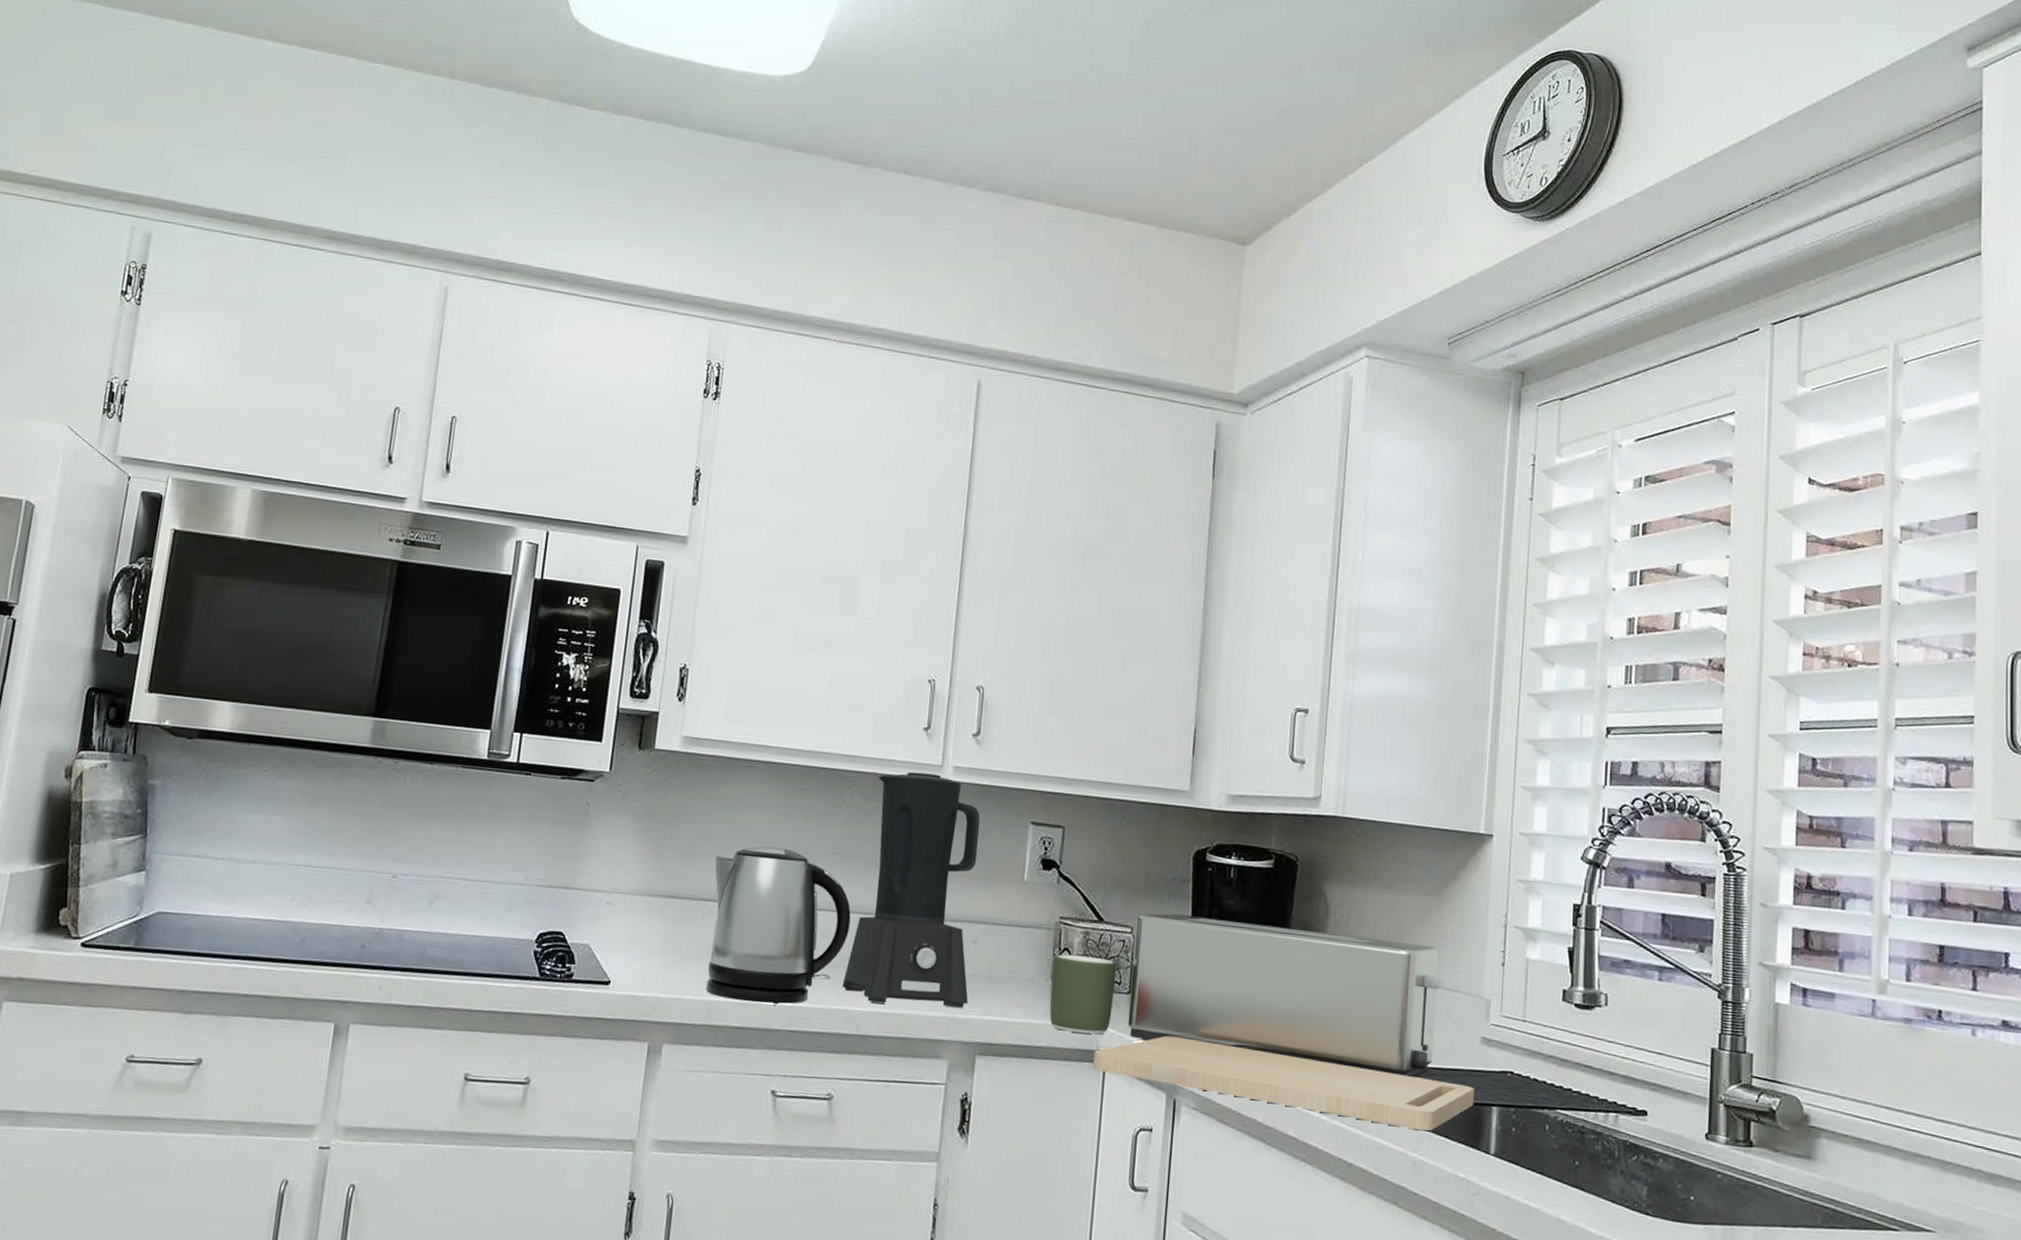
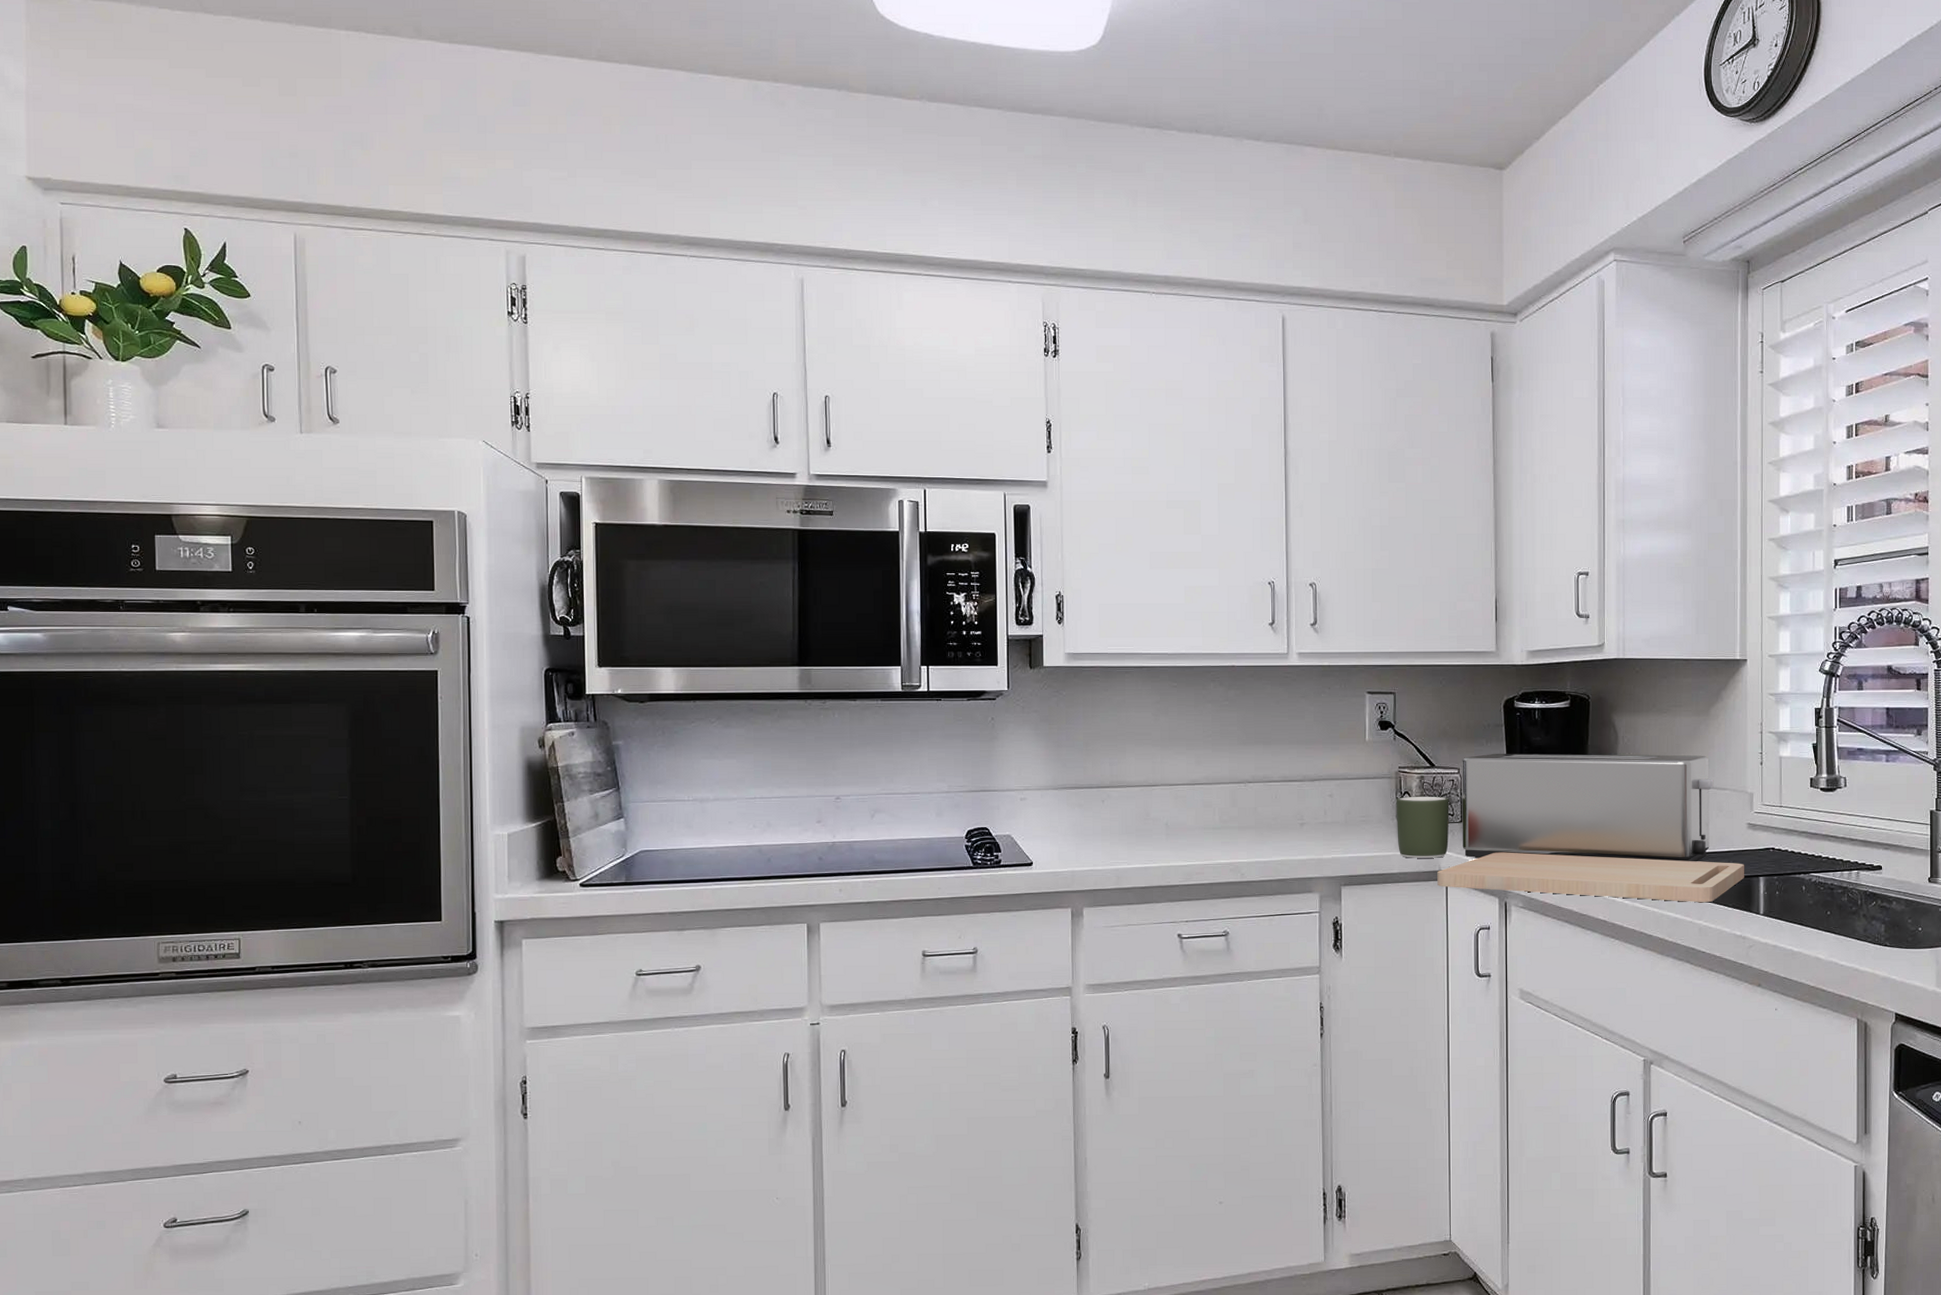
kettle: present [706,846,851,1005] -> none [1107,737,1226,866]
blender: present [842,771,980,1008] -> none [1225,661,1330,855]

